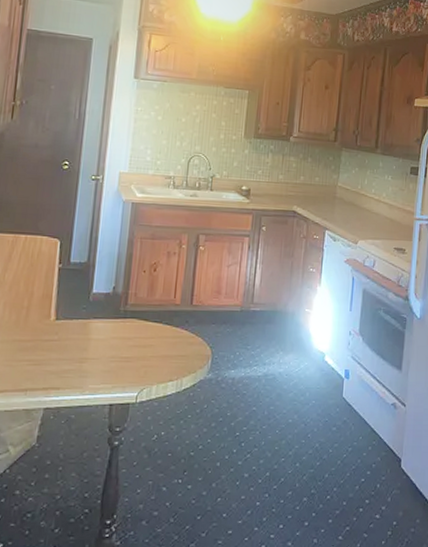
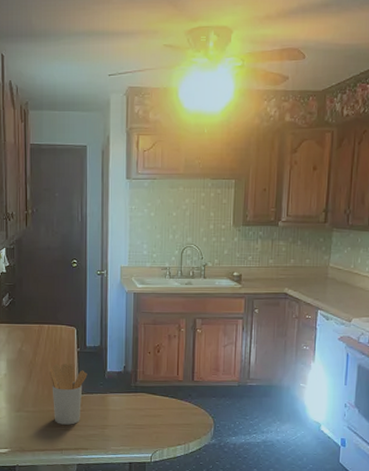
utensil holder: none [20,282,69,358] -> present [50,363,88,425]

